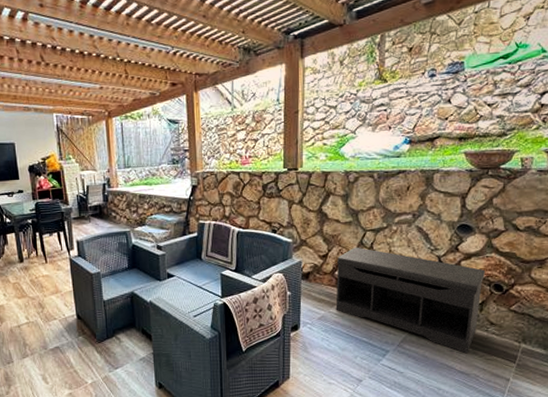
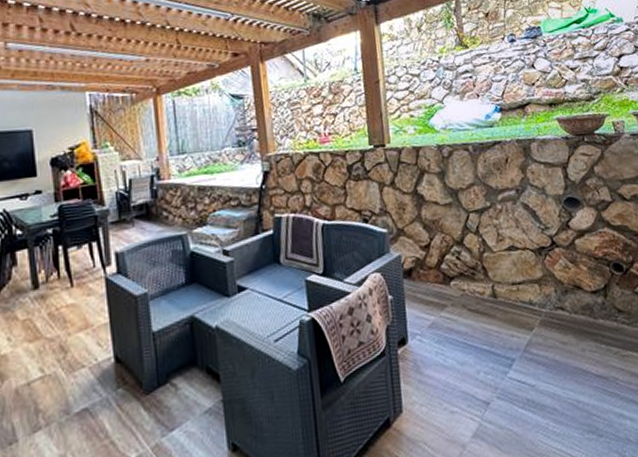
bench: present [335,247,485,354] -> none [441,232,606,352]

